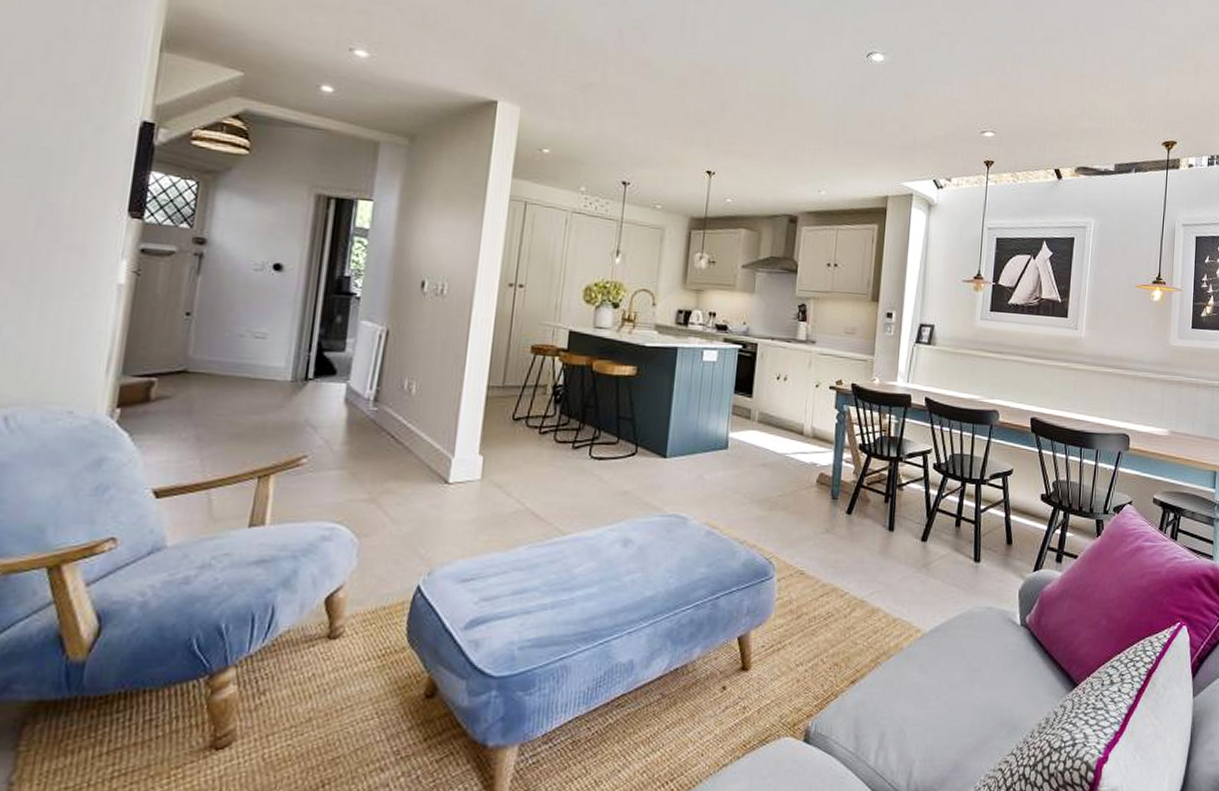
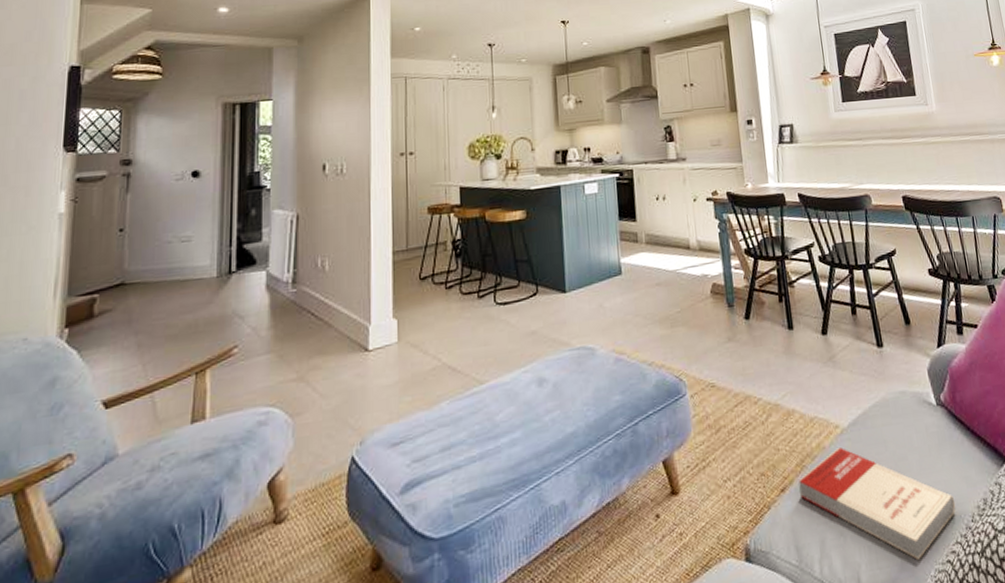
book: none [869,650,1019,763] -> present [799,446,956,560]

